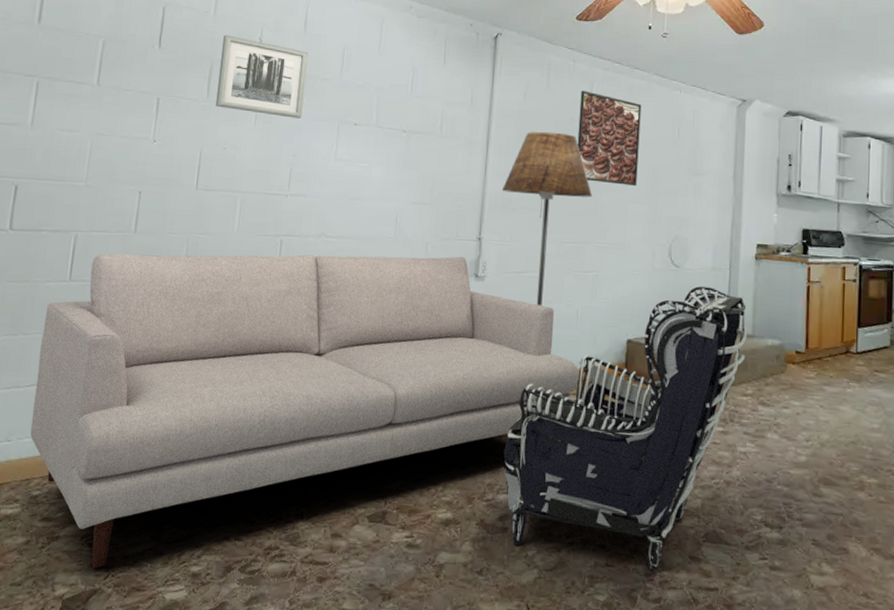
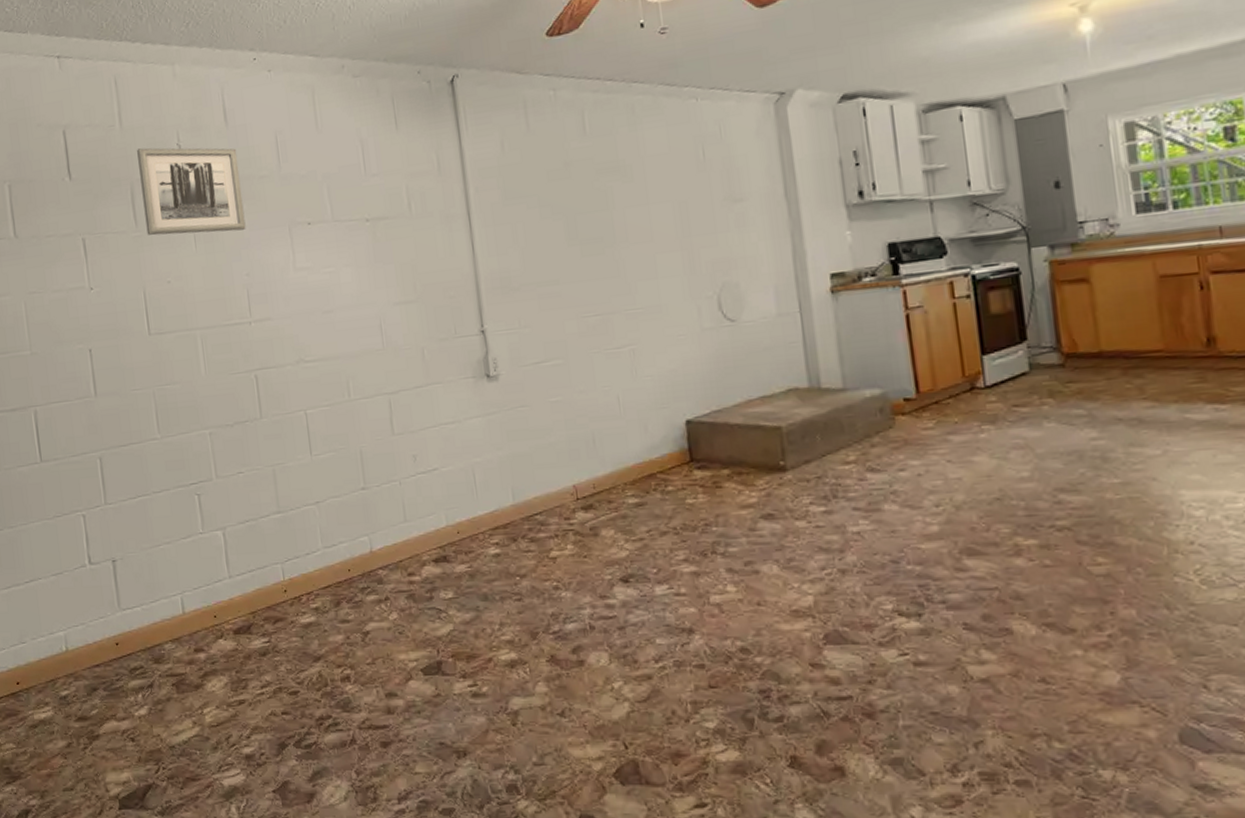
sofa: present [30,253,579,568] -> none [24,356,636,763]
floor lamp: present [501,131,593,306] -> none [497,182,610,399]
armchair: present [503,286,747,572] -> none [561,338,840,687]
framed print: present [577,90,642,186] -> none [570,123,662,236]

